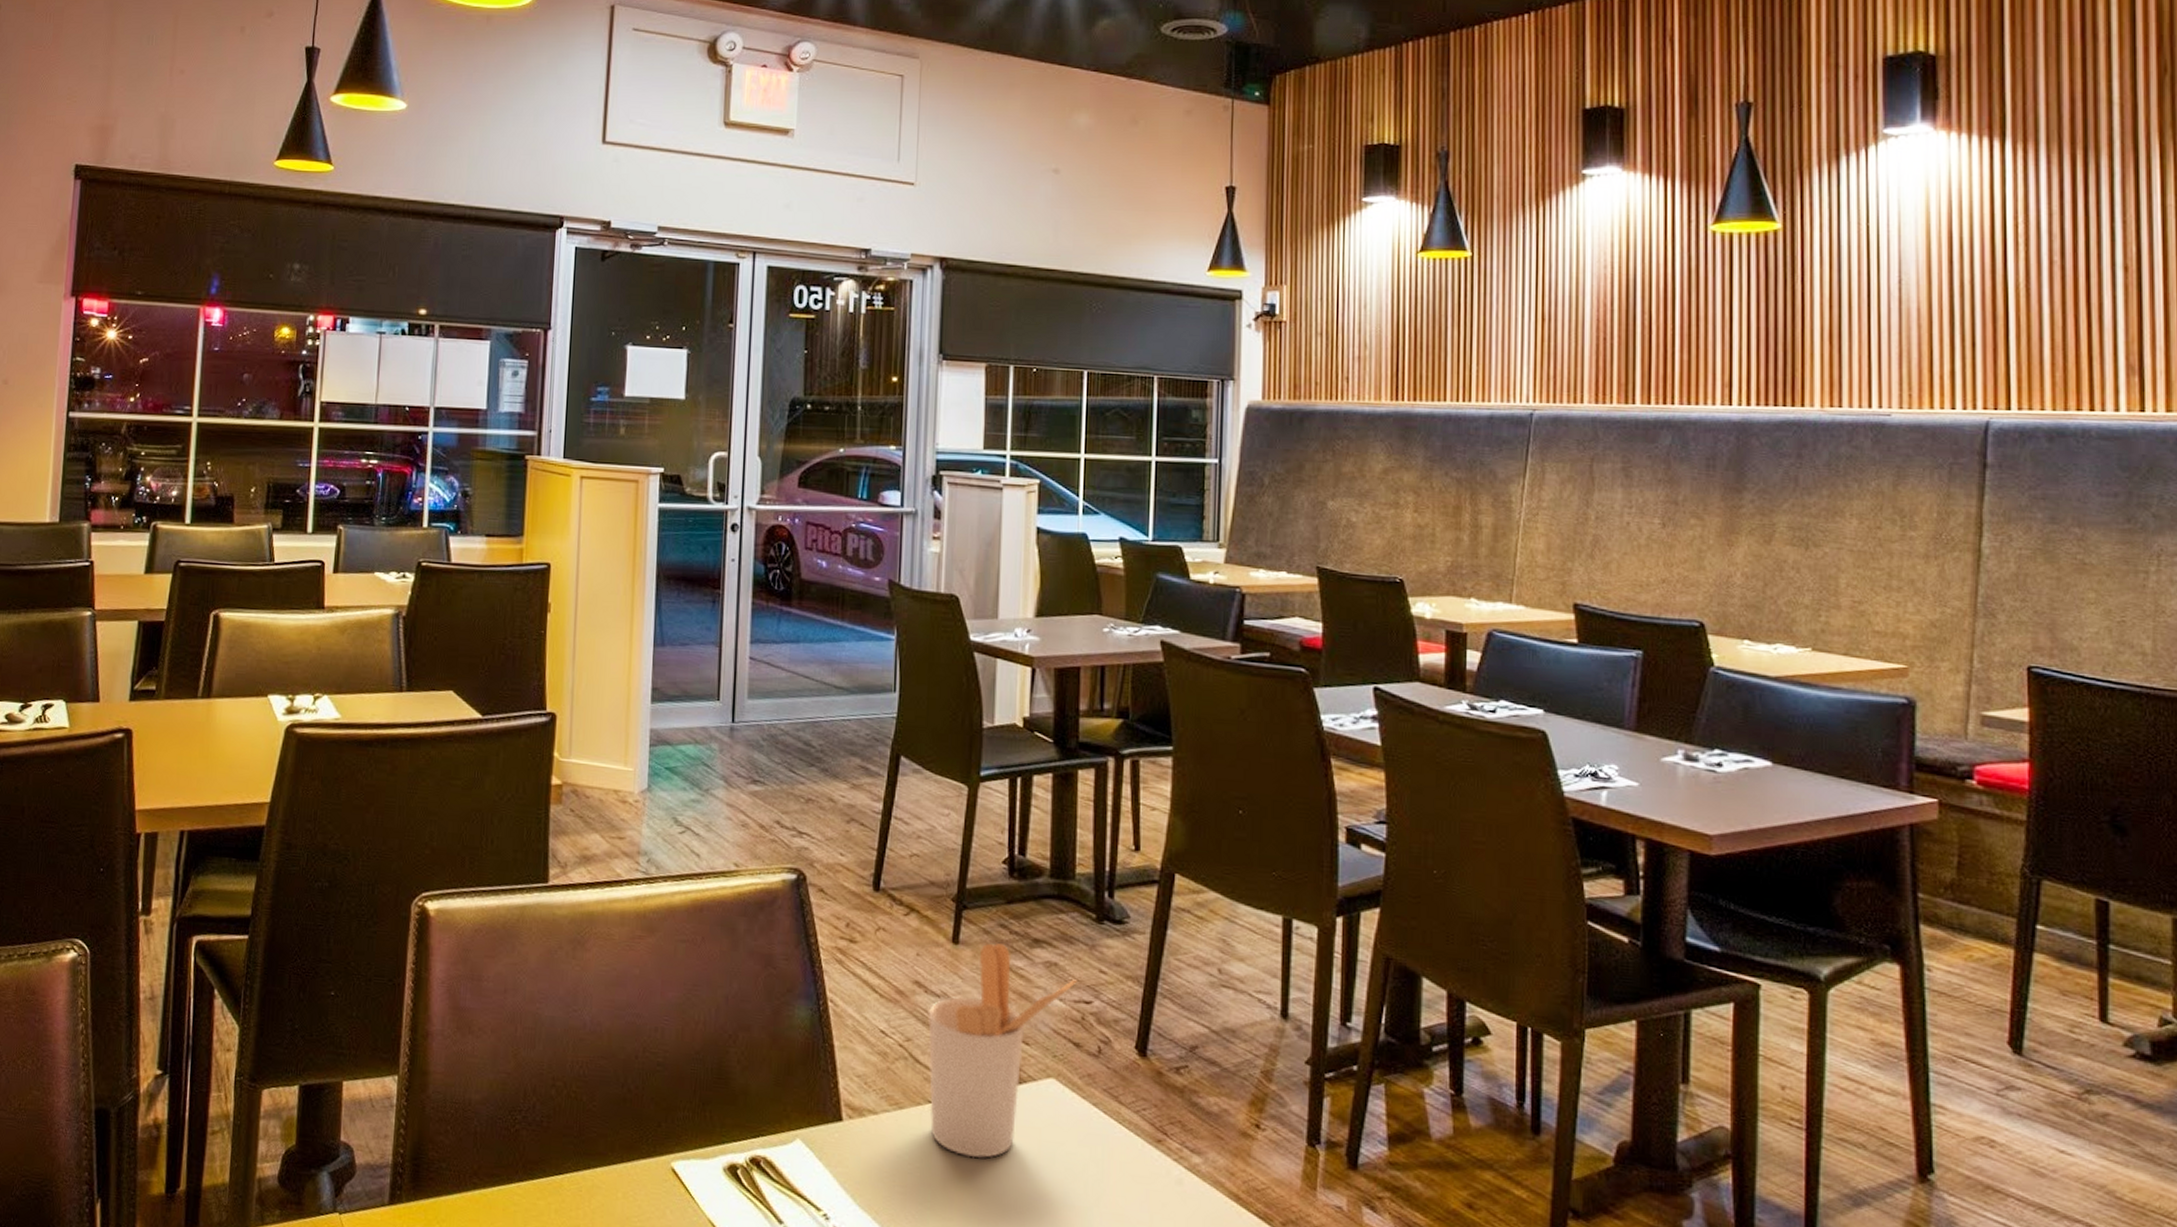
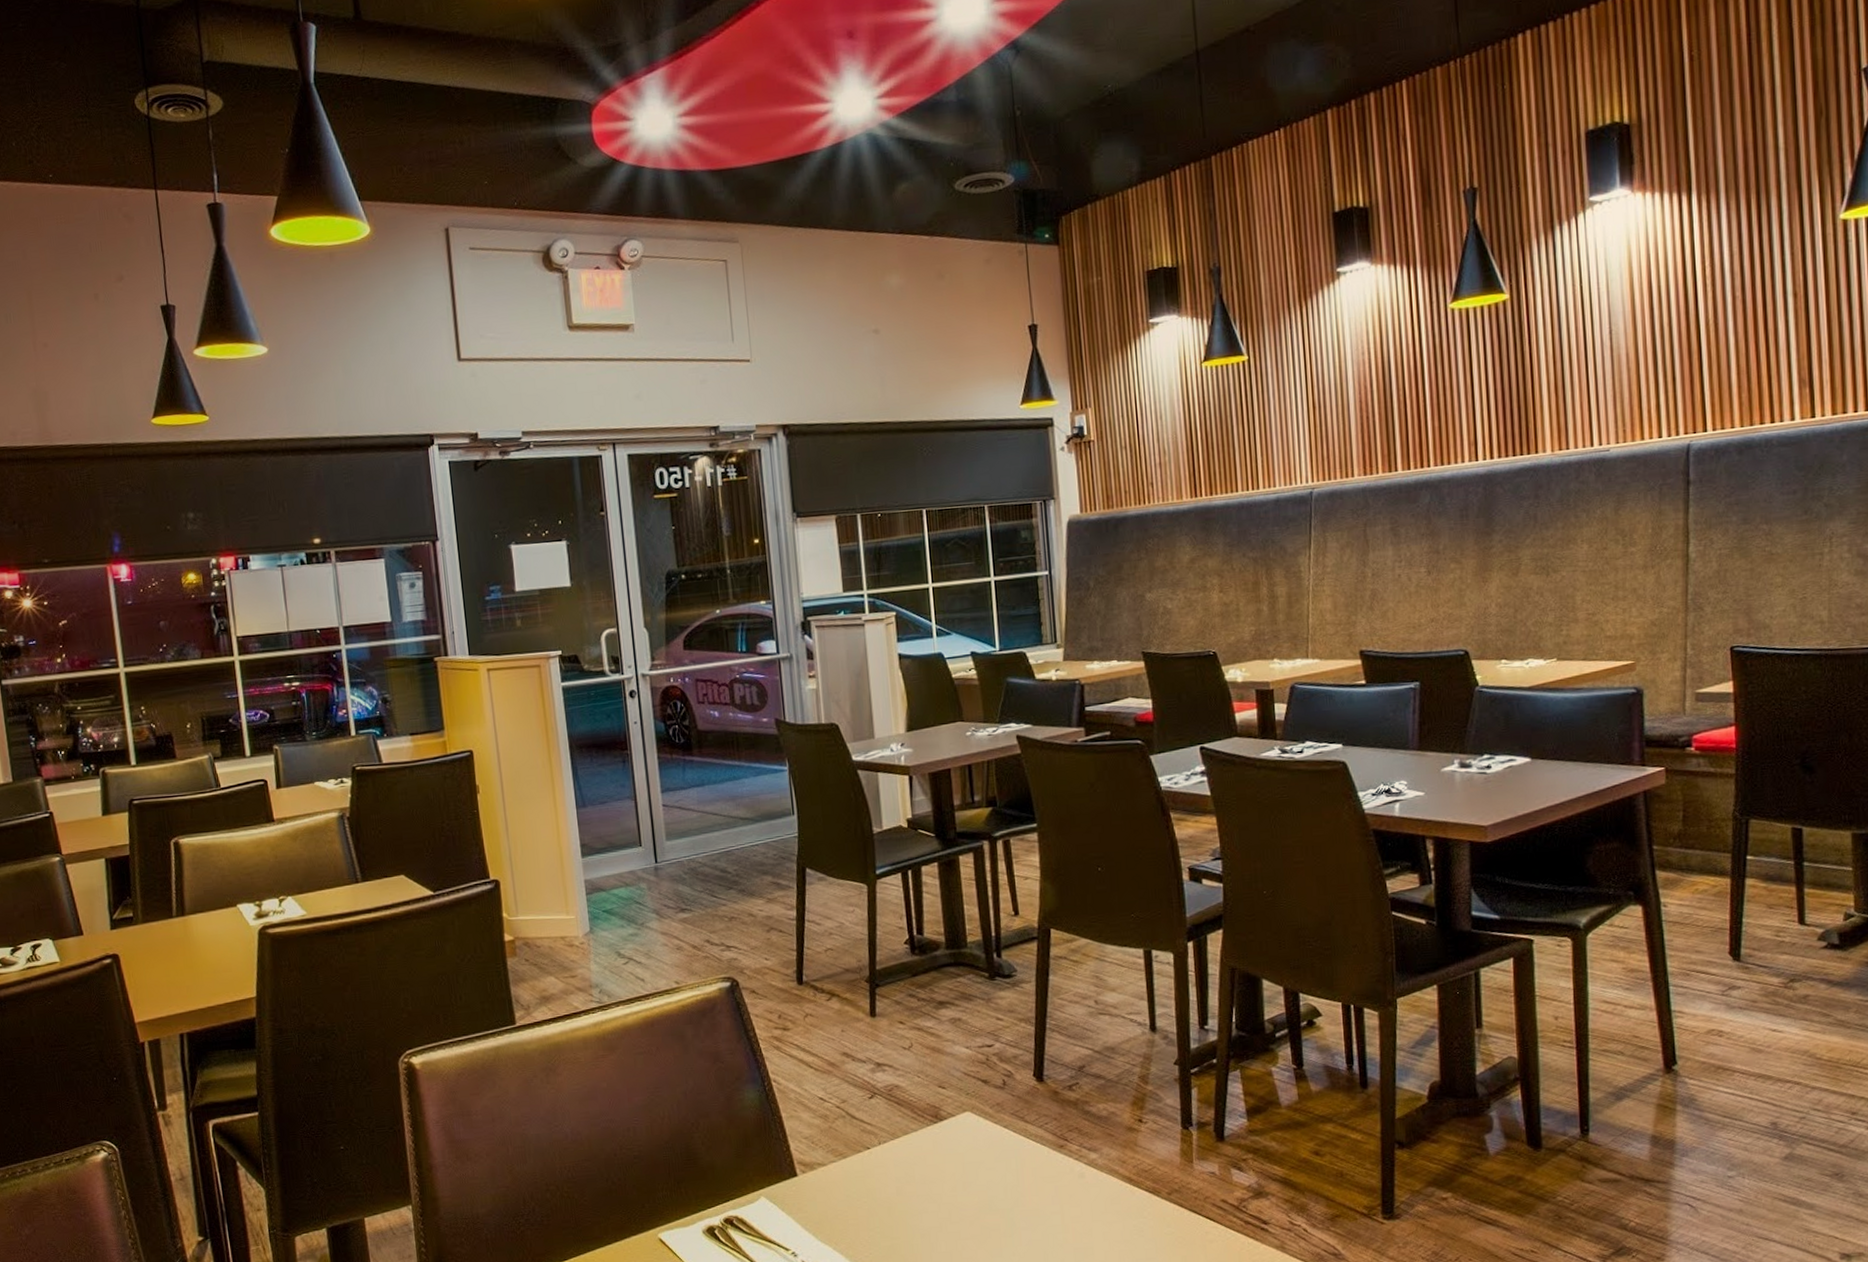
utensil holder: present [927,943,1077,1158] -> none [857,1010,979,1187]

